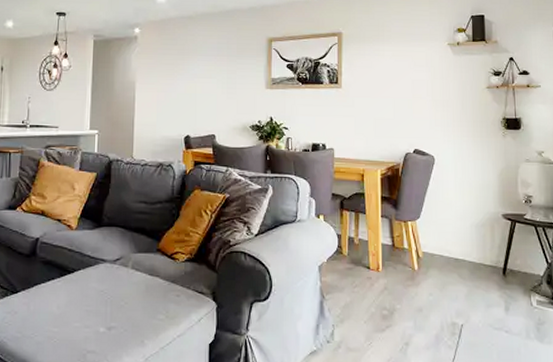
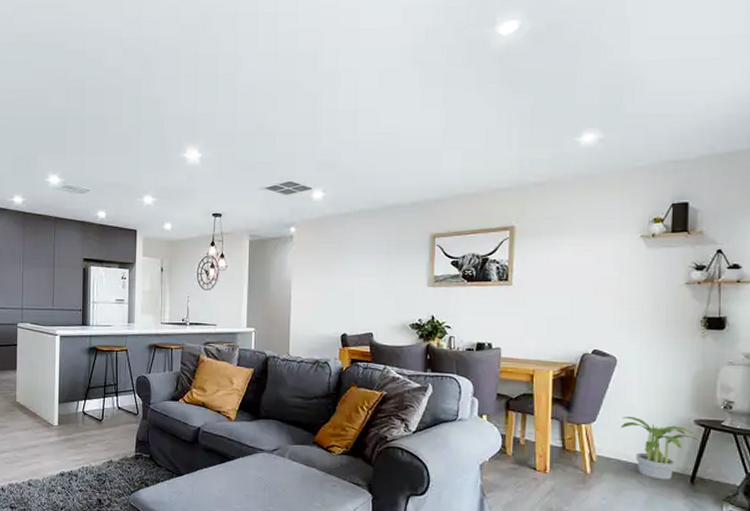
potted plant: none [441,212,508,273] -> present [620,416,700,480]

